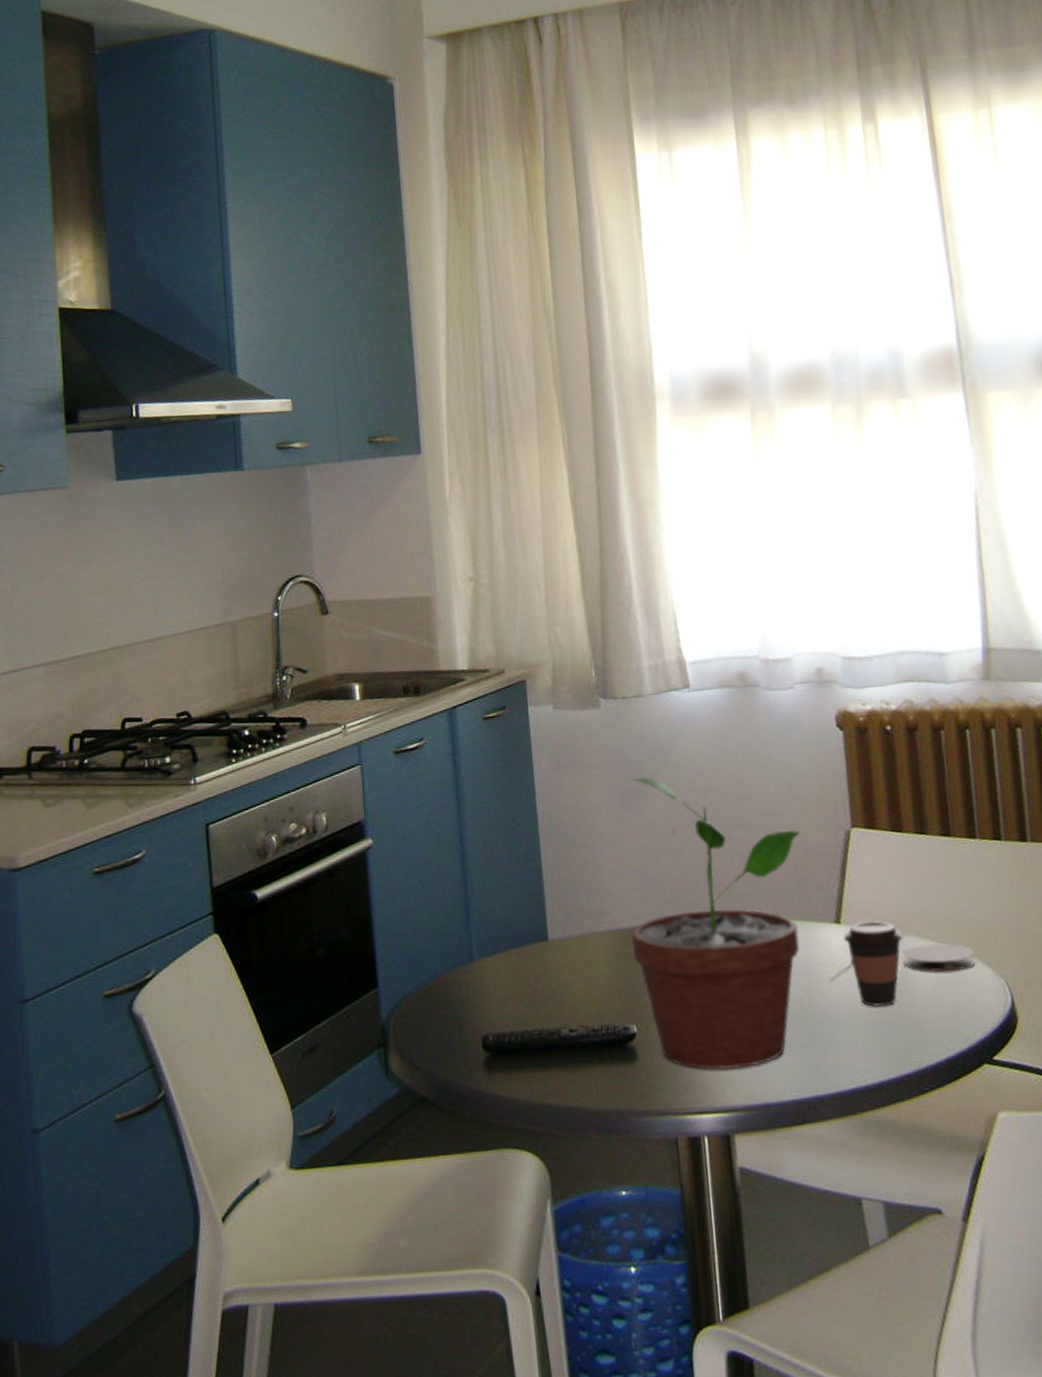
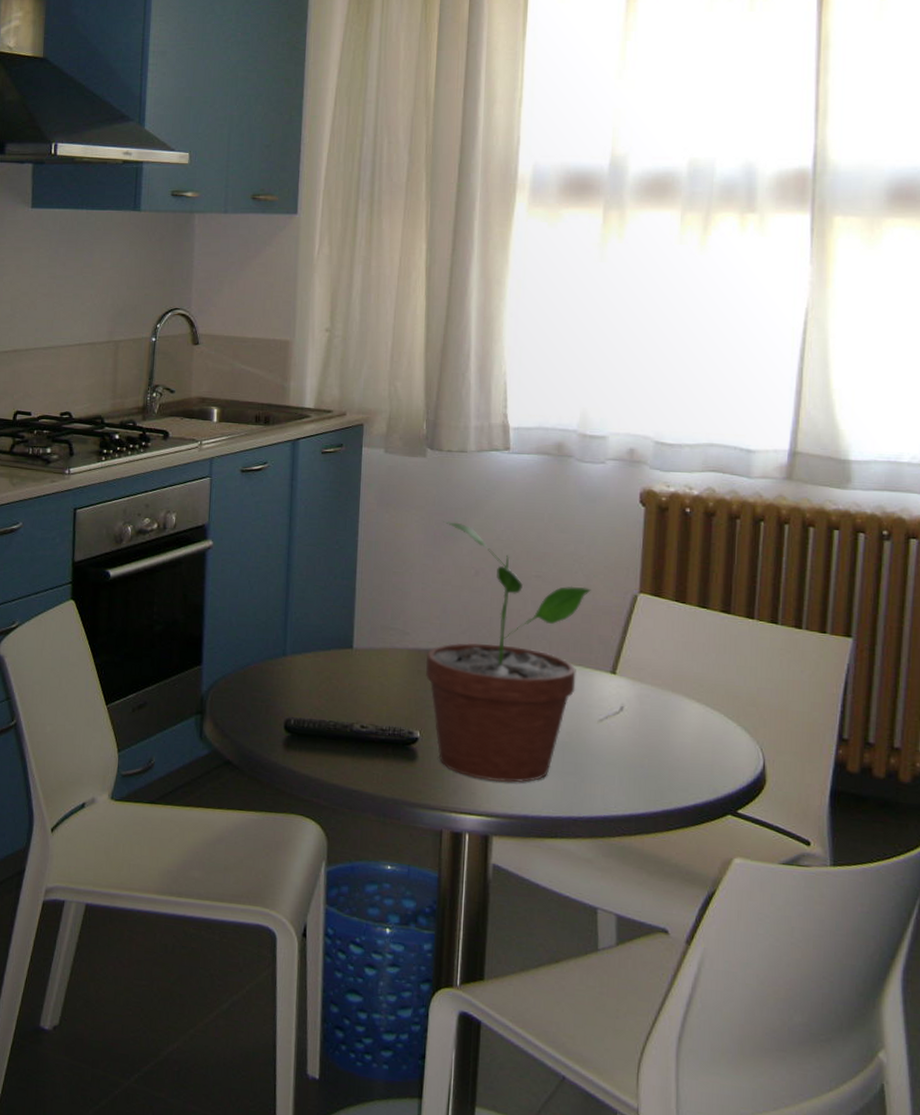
coffee cup: present [843,920,903,1007] -> none [617,675,672,751]
coaster: present [902,943,976,973] -> none [668,703,736,732]

